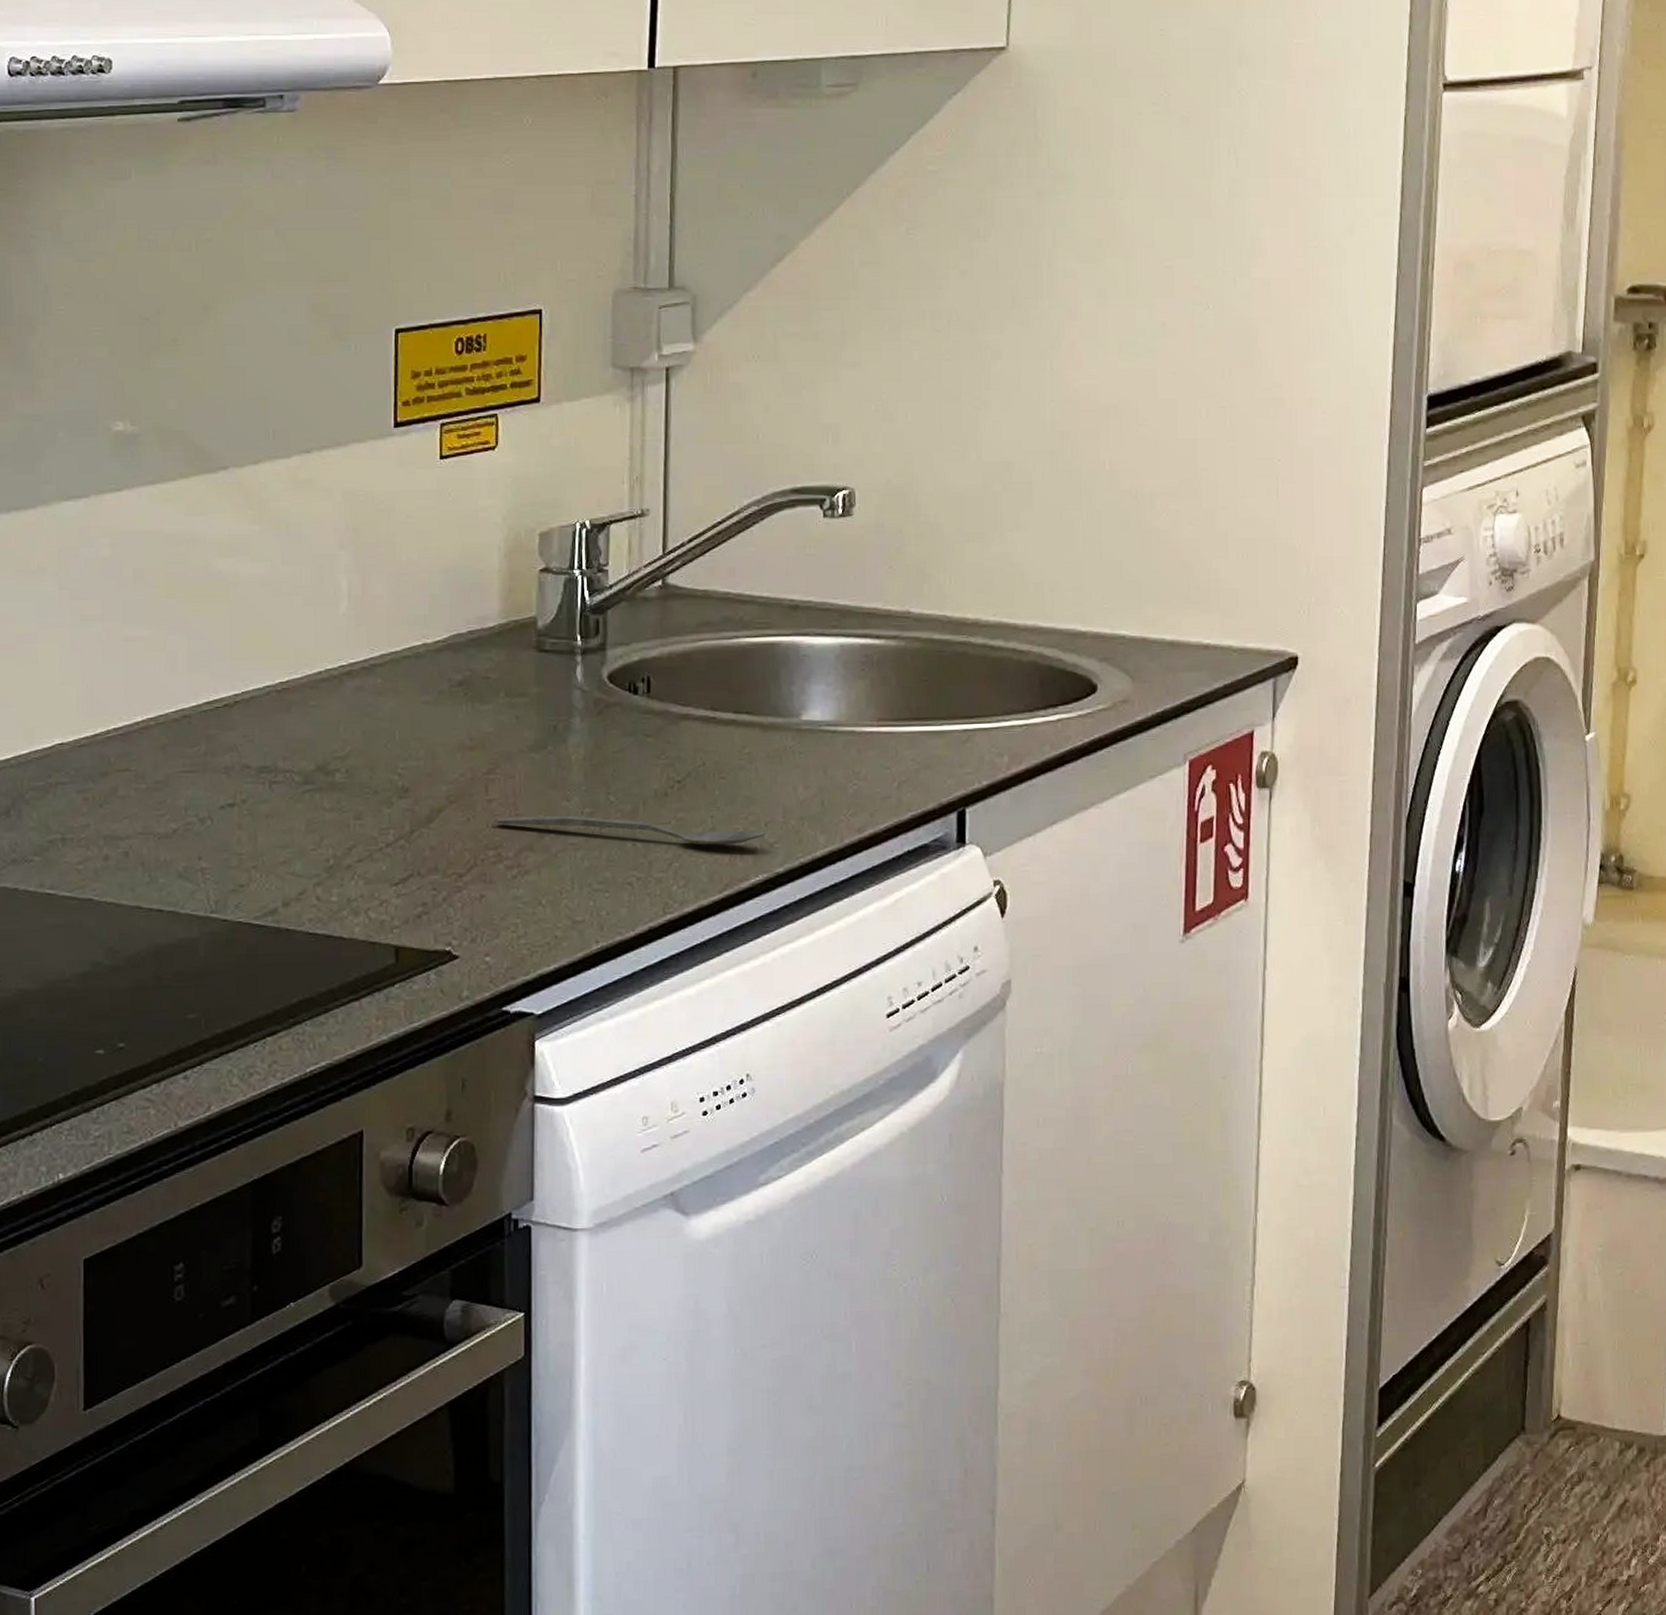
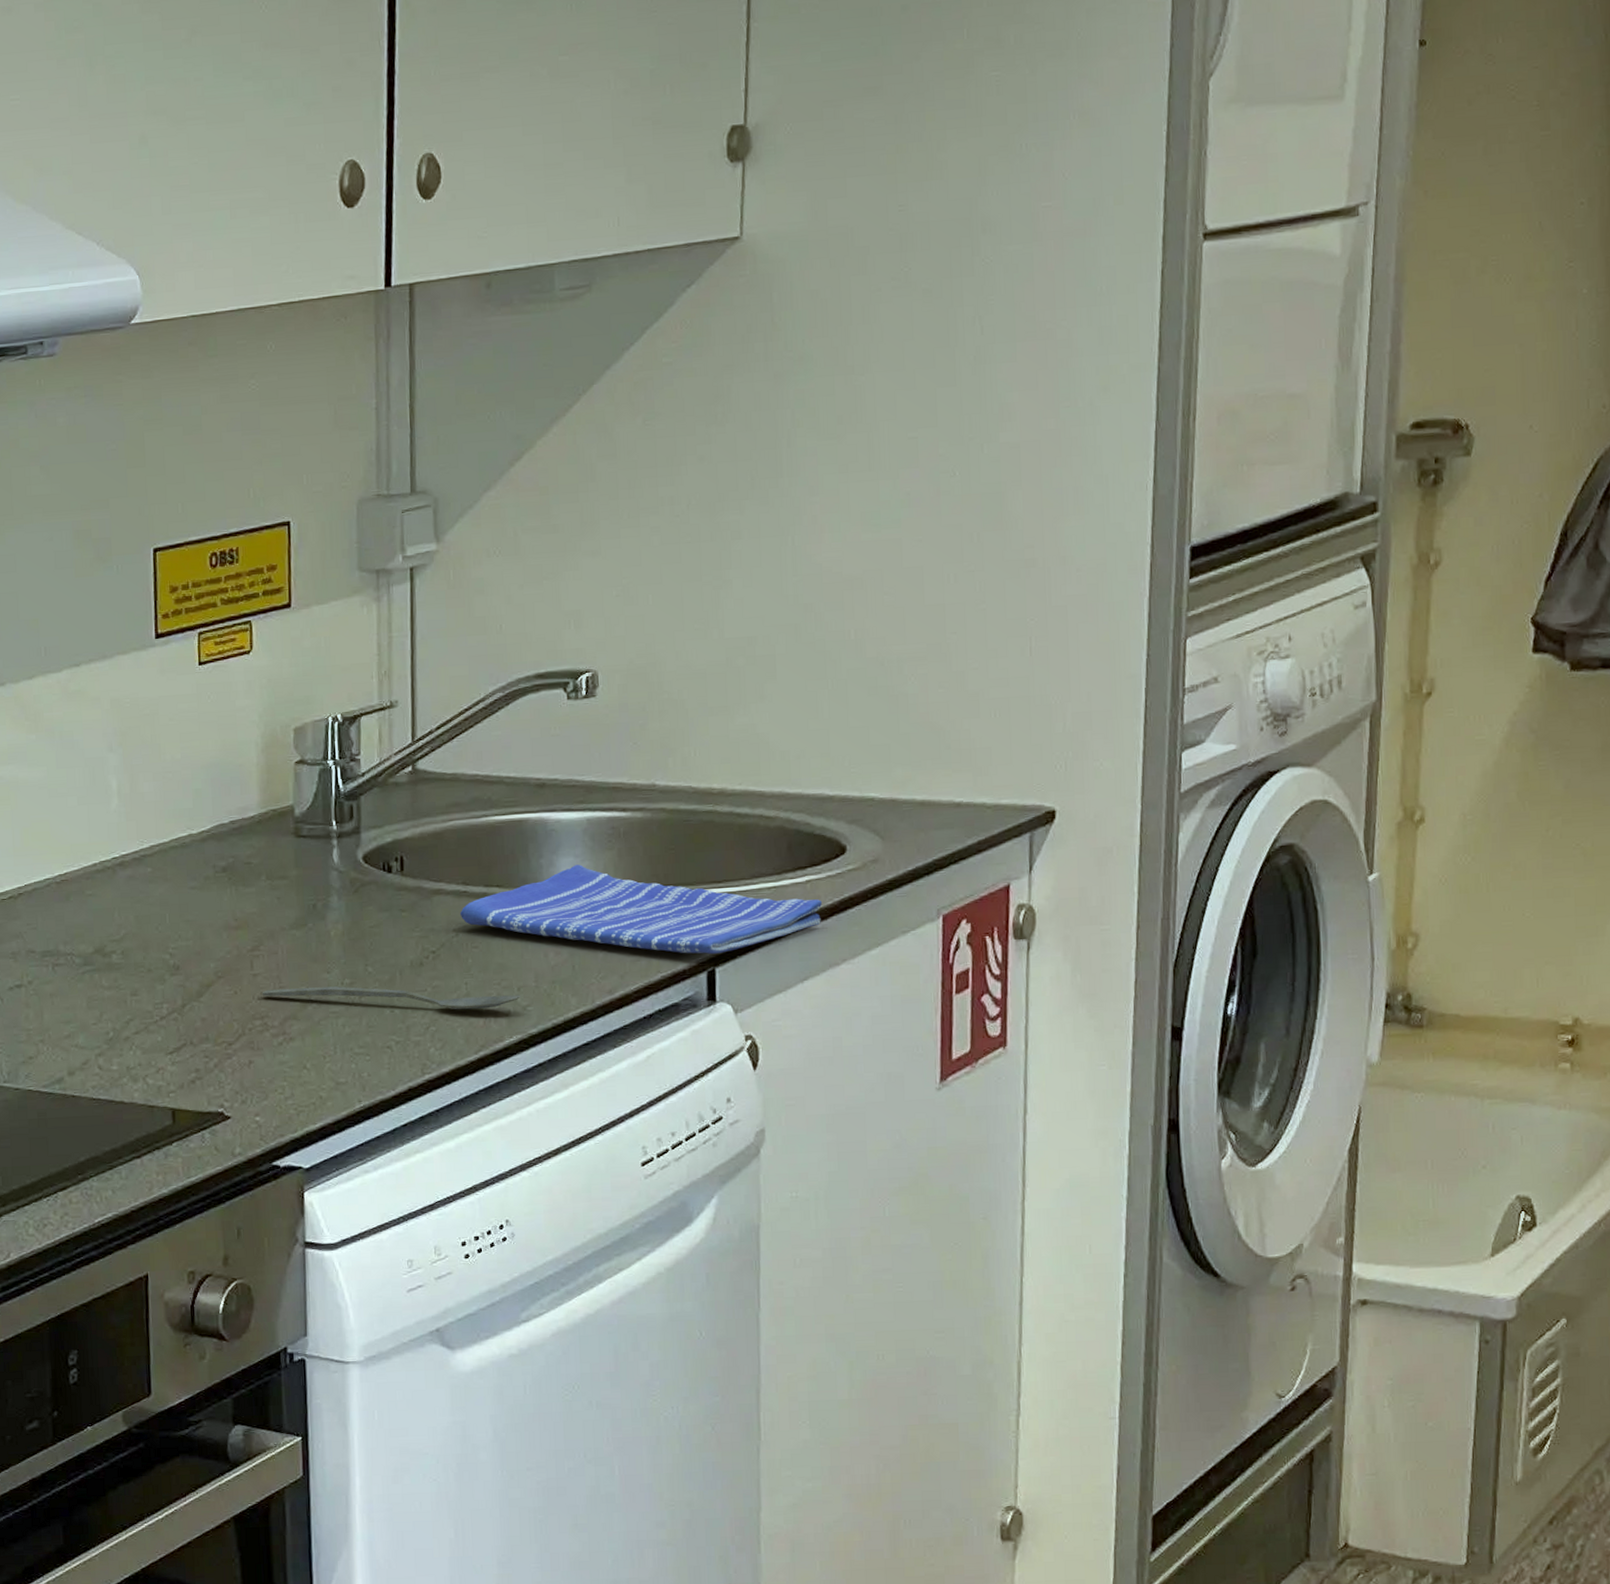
dish towel: none [707,693,1073,793] -> present [459,864,823,954]

